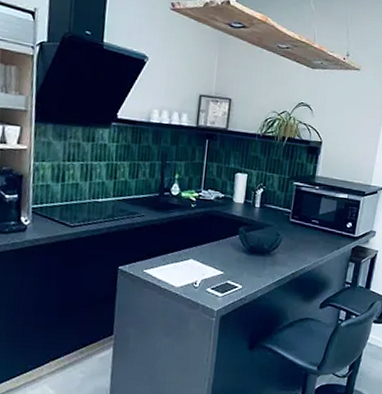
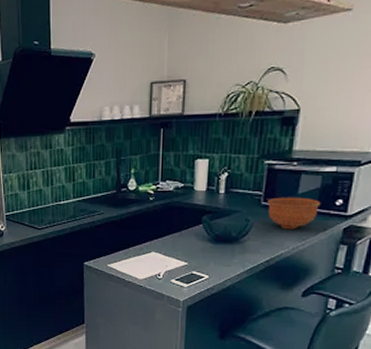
bowl: none [294,216,336,246] -> present [267,197,321,230]

